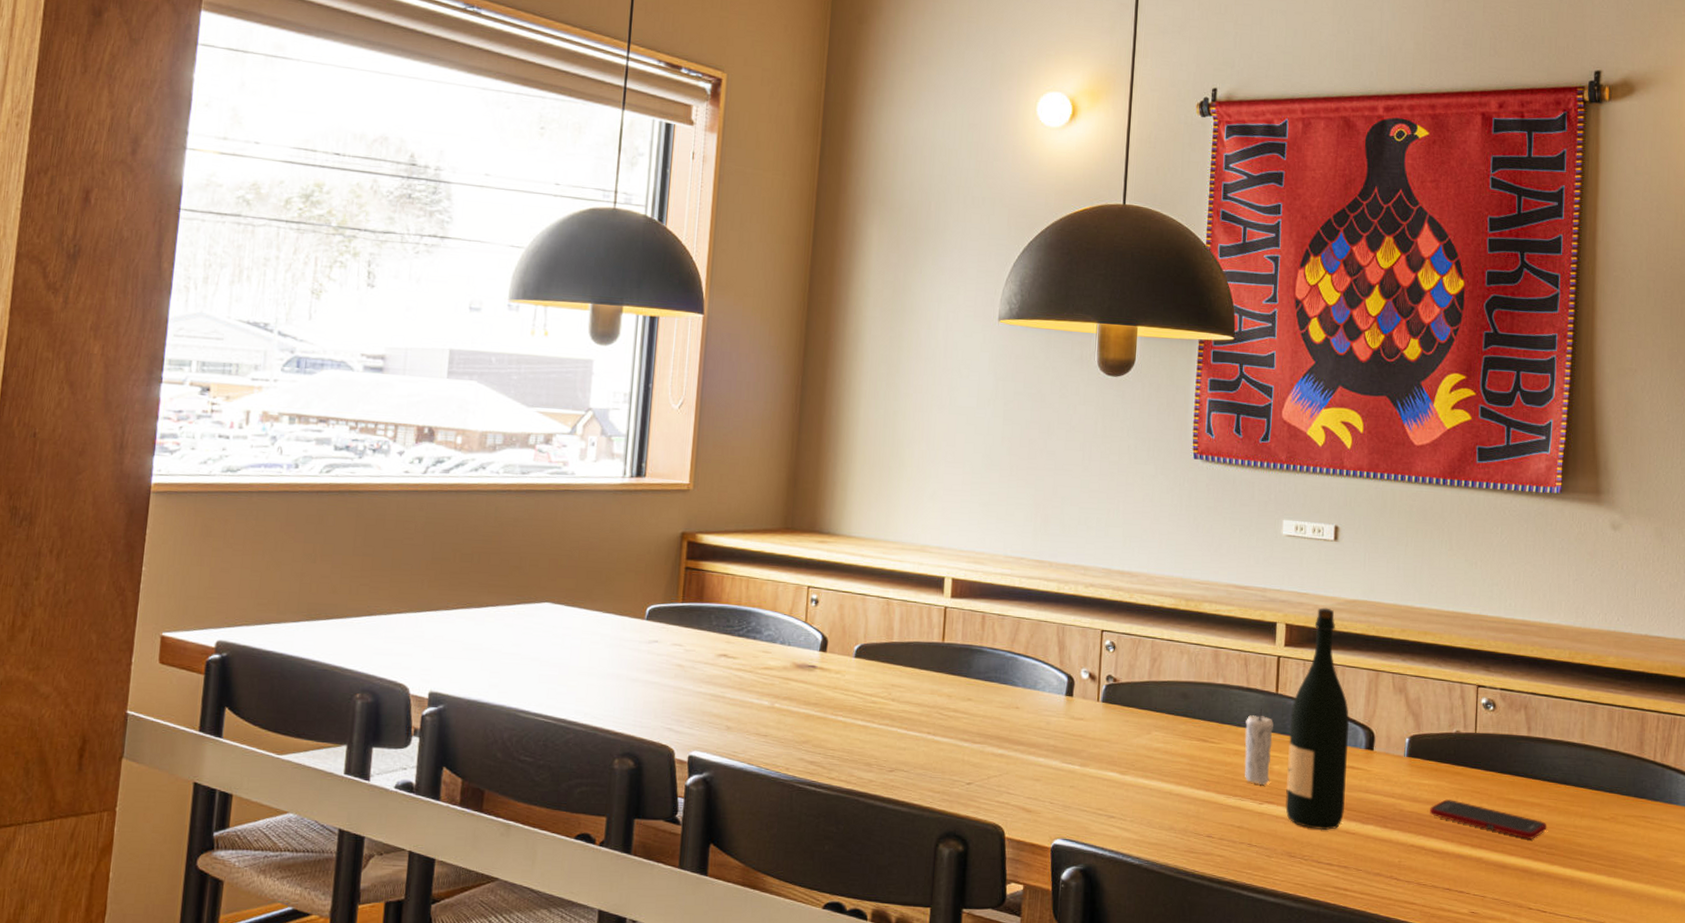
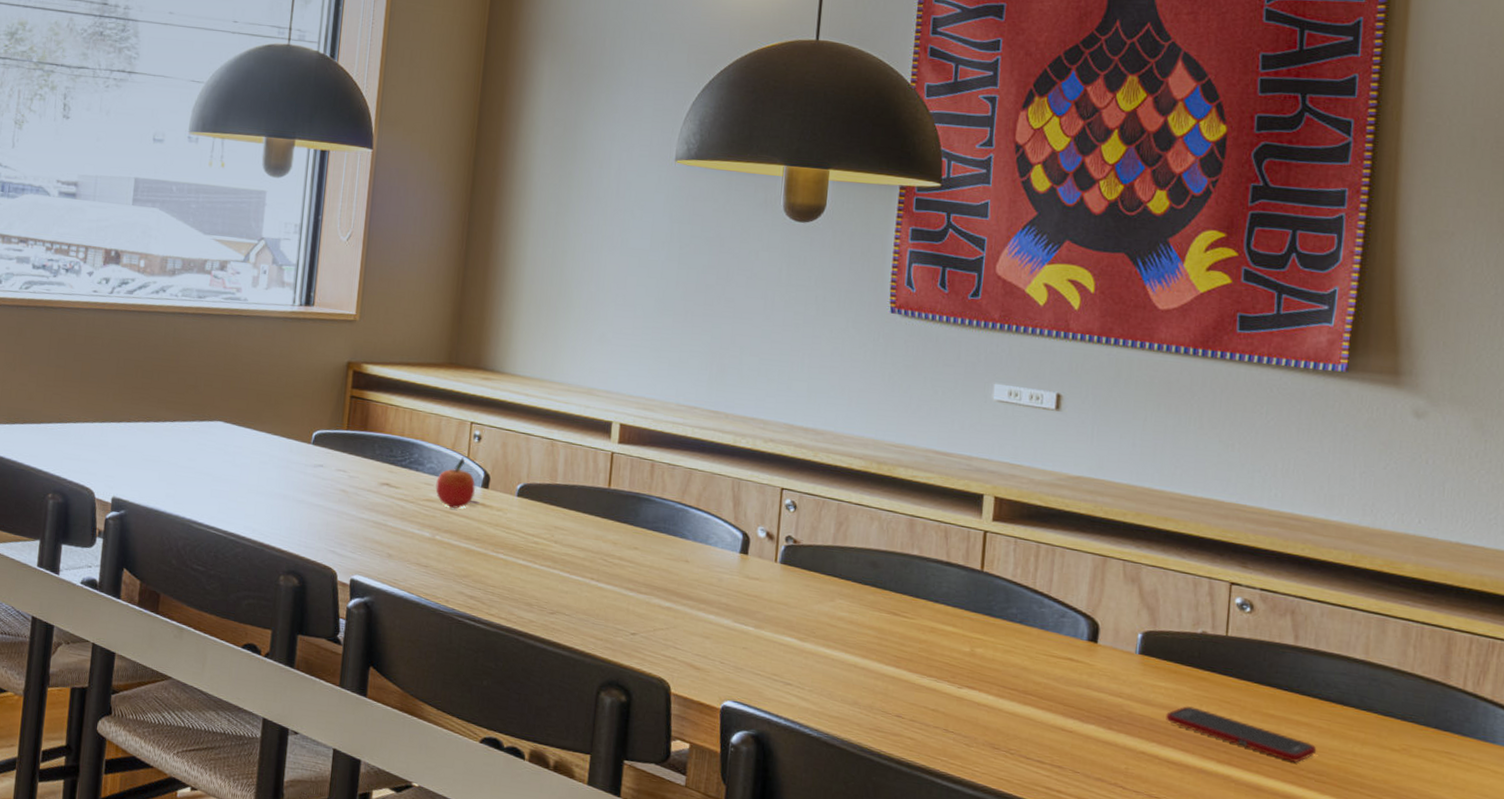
fruit: none [774,622,814,675] -> present [435,457,476,509]
candle: present [1244,709,1273,786] -> none [941,586,977,669]
wine bottle: present [1285,607,1349,830] -> none [989,482,1069,725]

